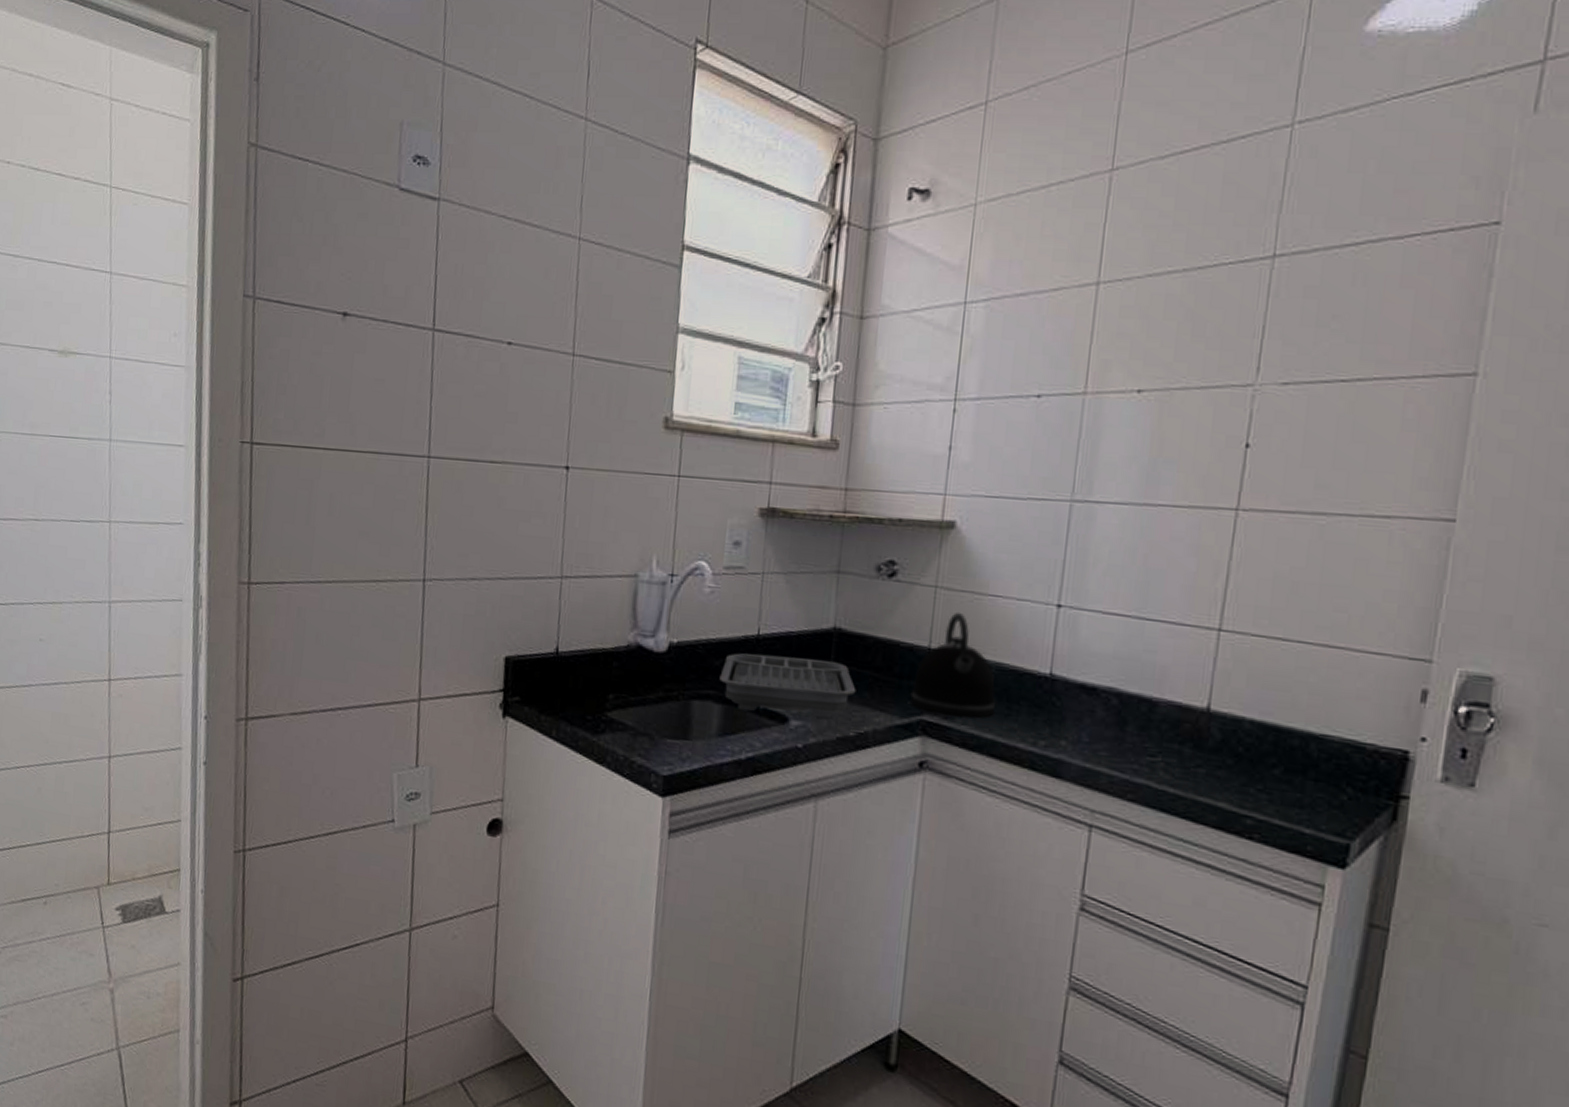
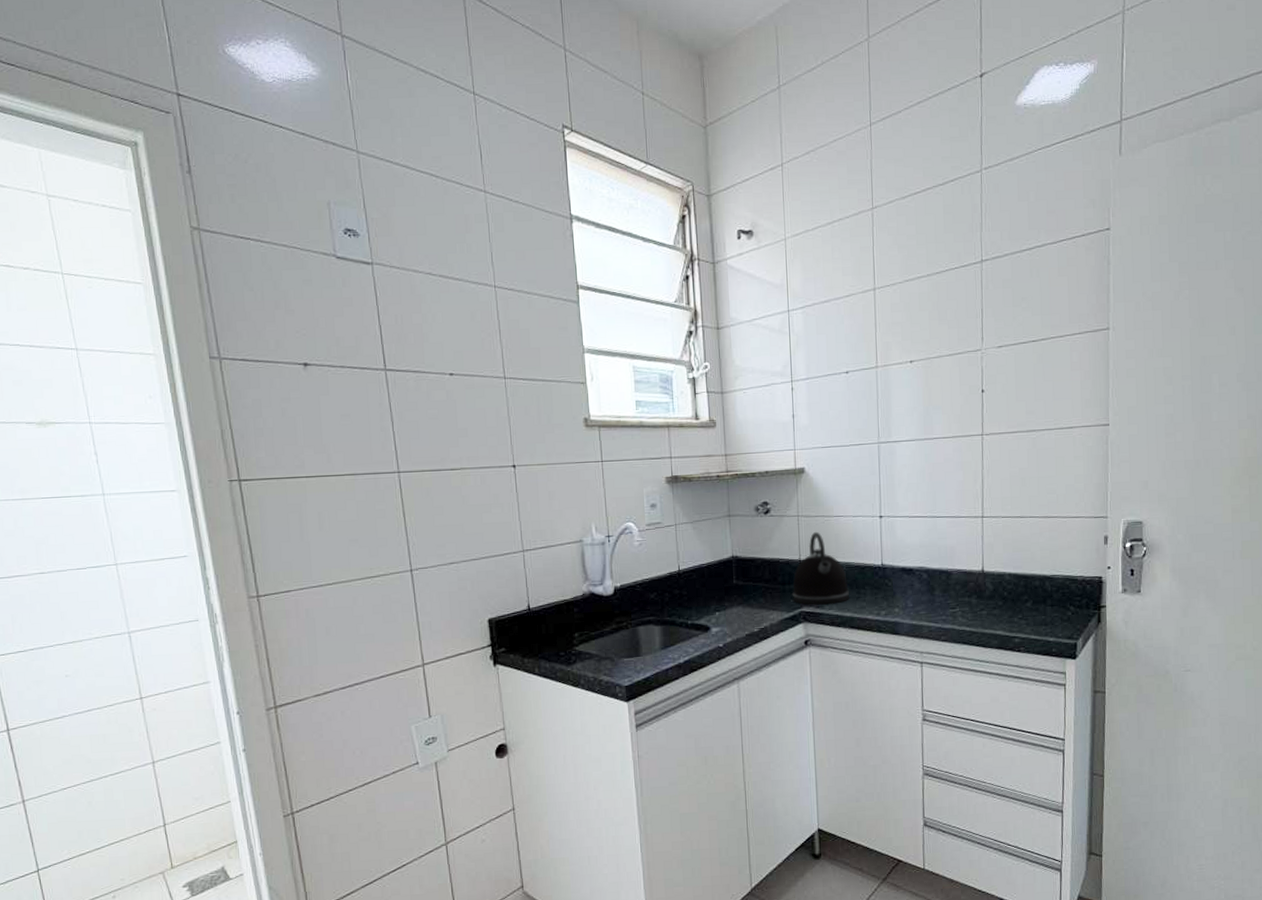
dish rack: present [719,653,856,719] -> none [655,581,754,628]

